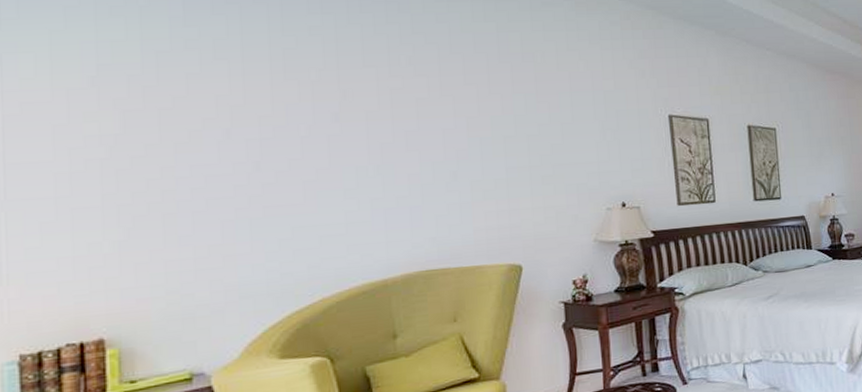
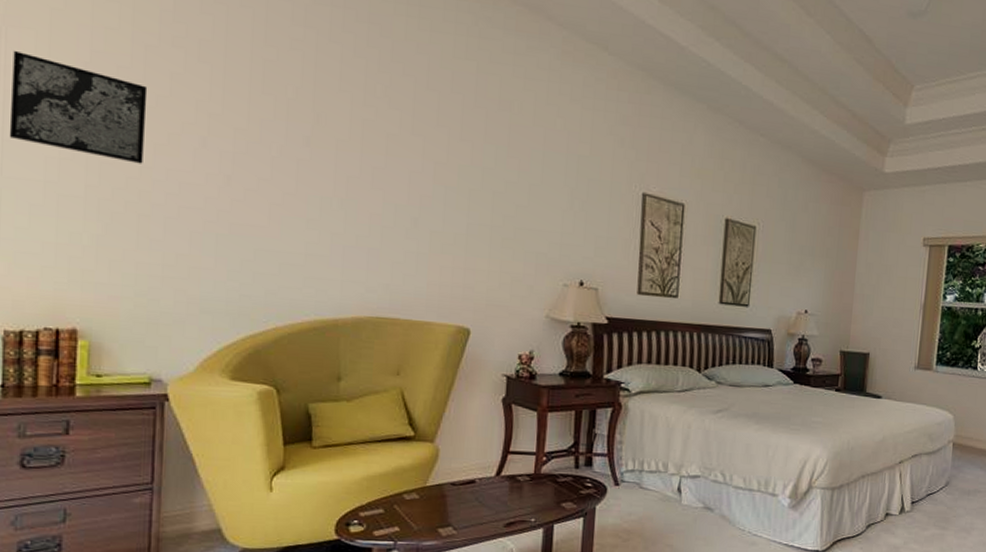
wall art: none [10,76,164,165] -> present [9,51,148,164]

